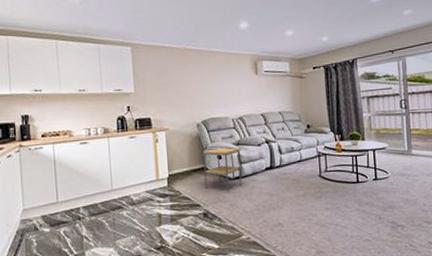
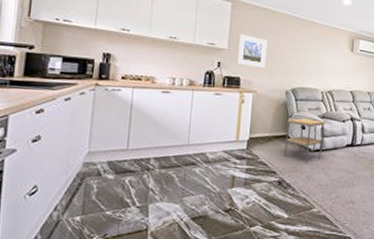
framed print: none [144,75,173,106] -> present [237,33,268,69]

